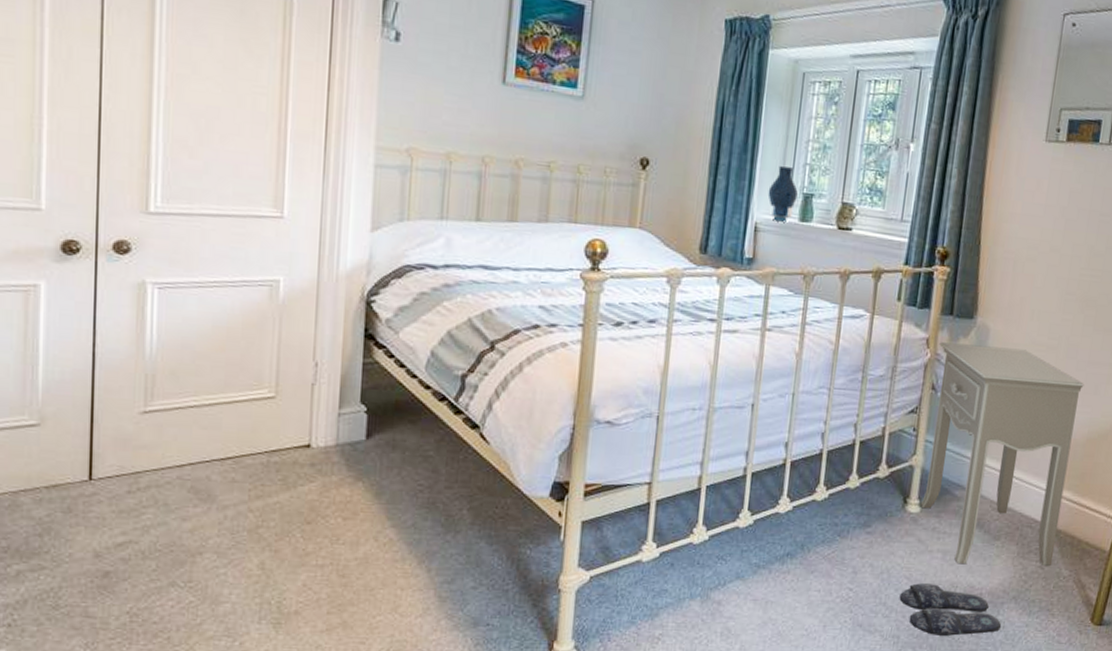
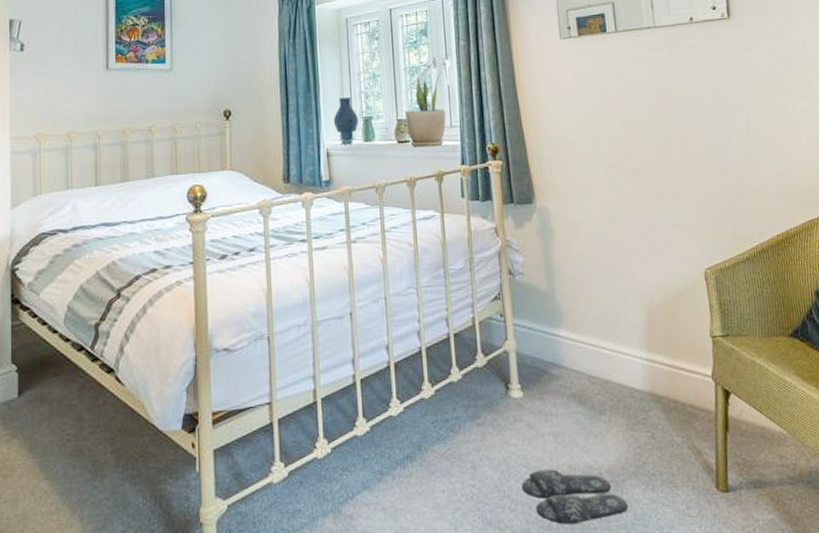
potted plant: none [851,156,903,241] -> present [405,72,446,148]
nightstand: present [920,342,1084,566] -> none [507,224,663,445]

